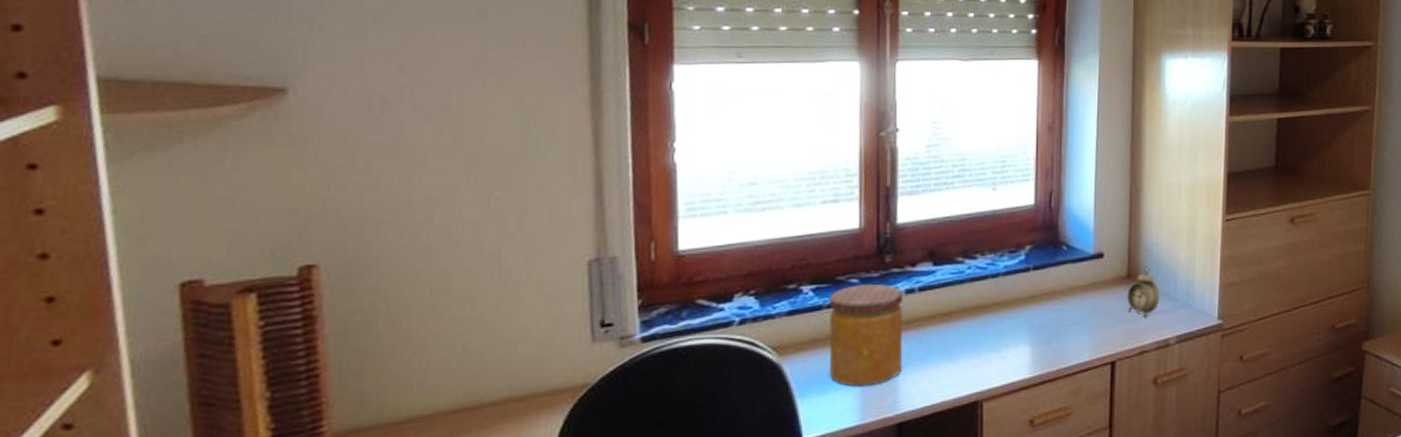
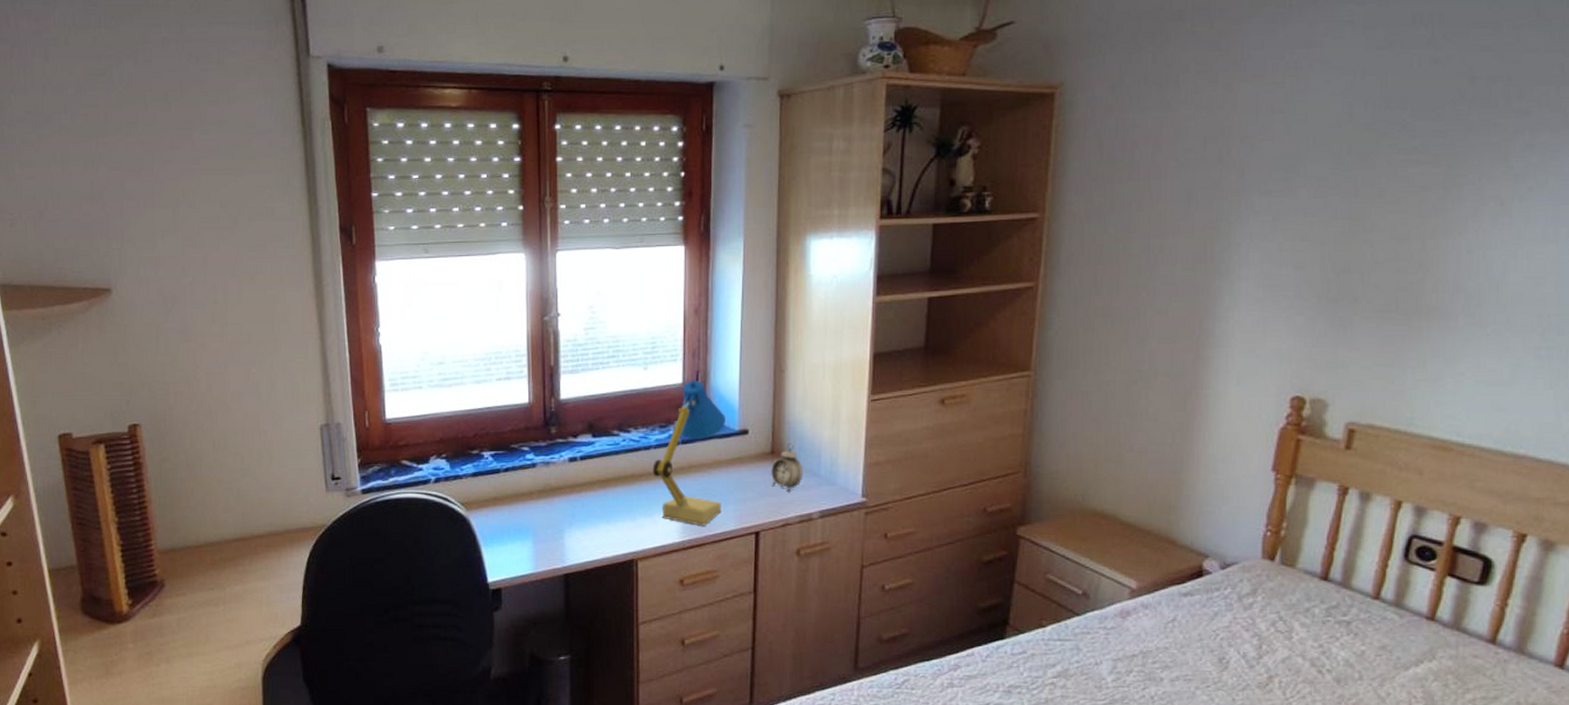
jar: present [828,283,903,386] -> none [505,451,568,540]
desk lamp: none [1000,202,1080,359] -> present [652,381,725,526]

